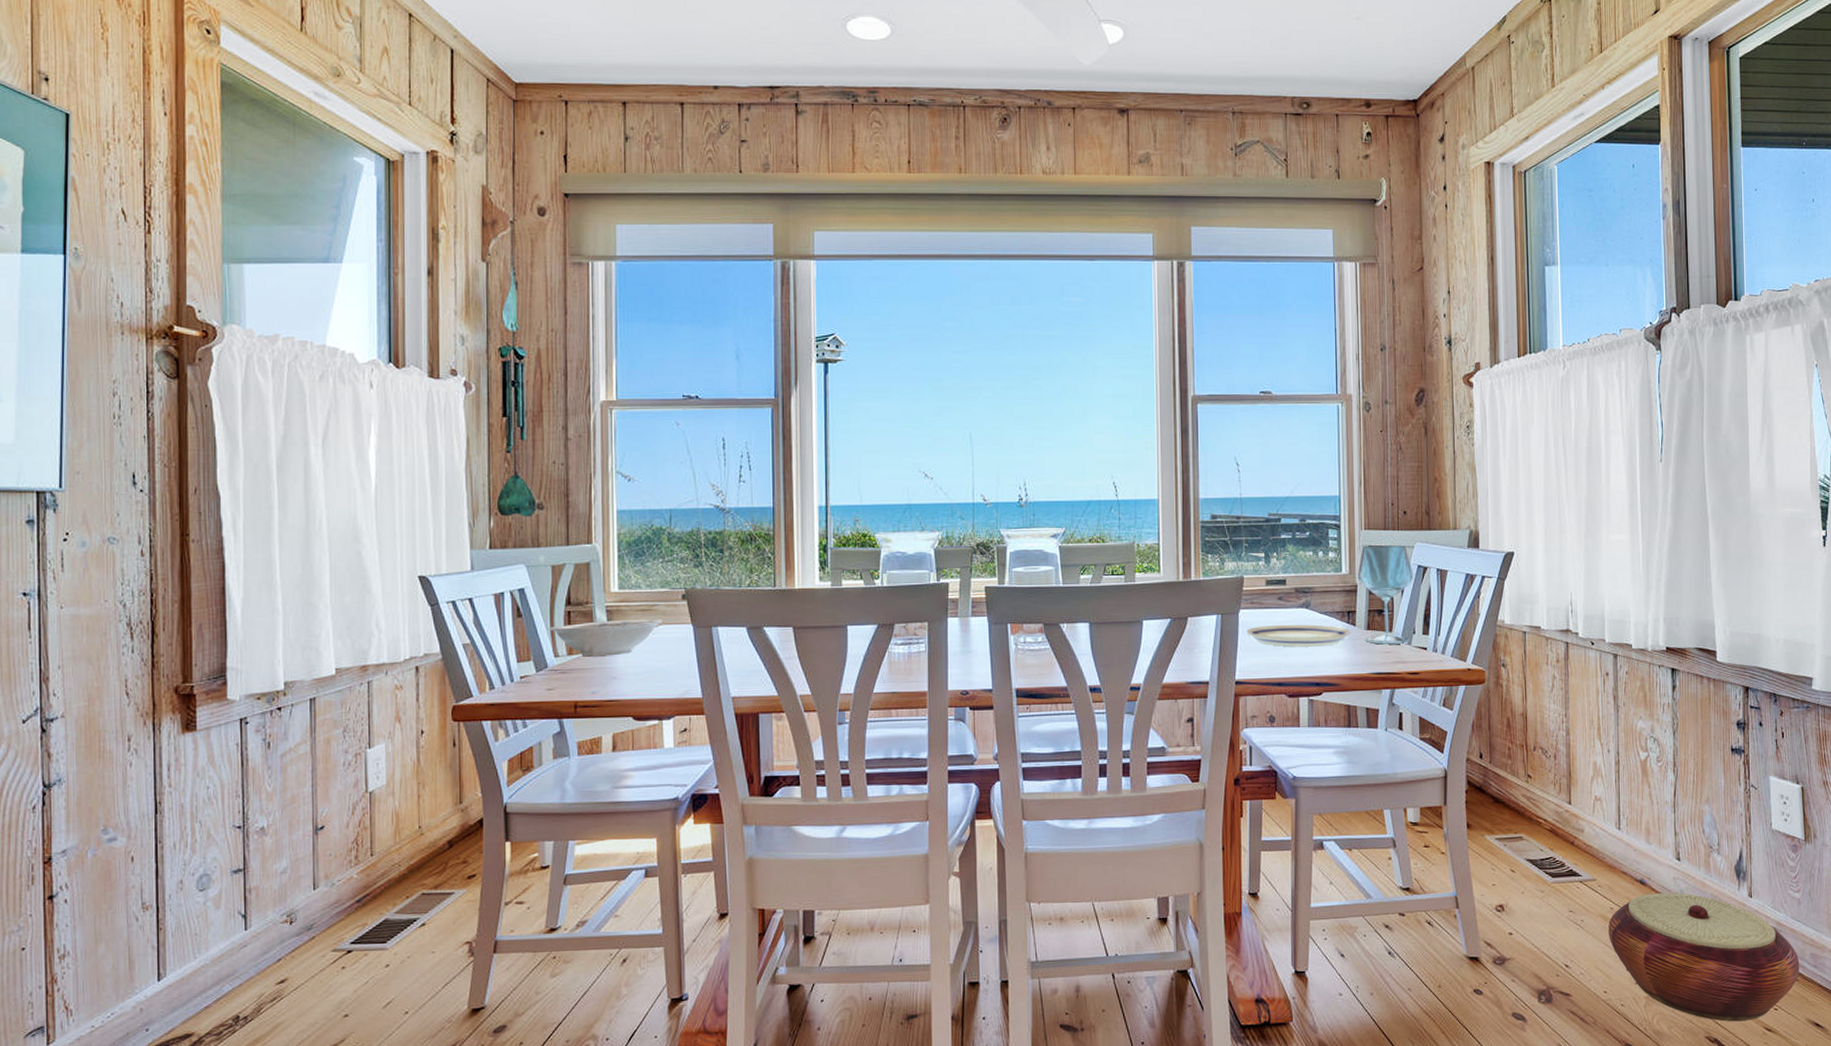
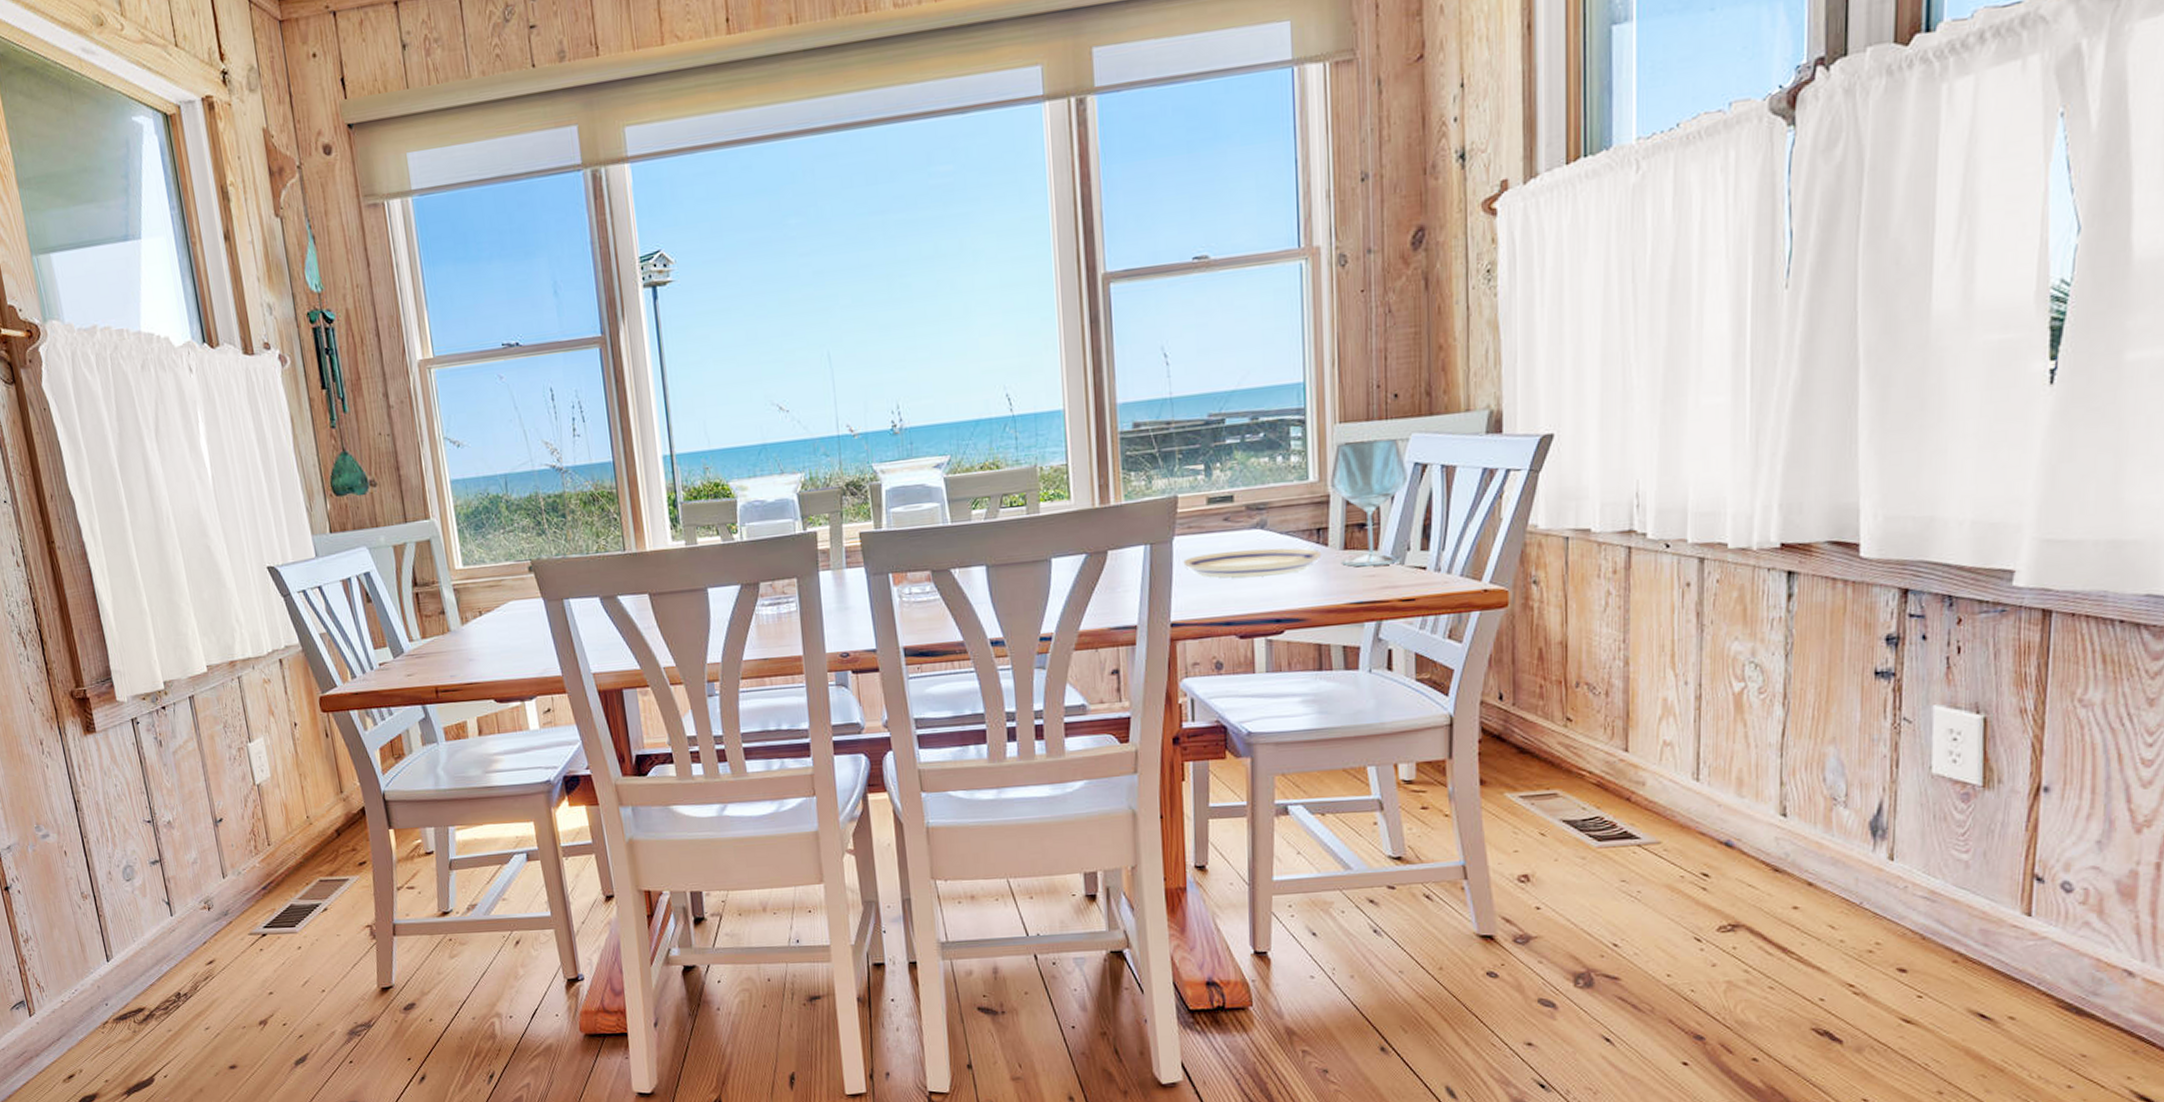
bowl: present [547,618,664,657] -> none [398,594,513,640]
woven basket: present [1608,892,1800,1022] -> none [1676,856,1962,1012]

